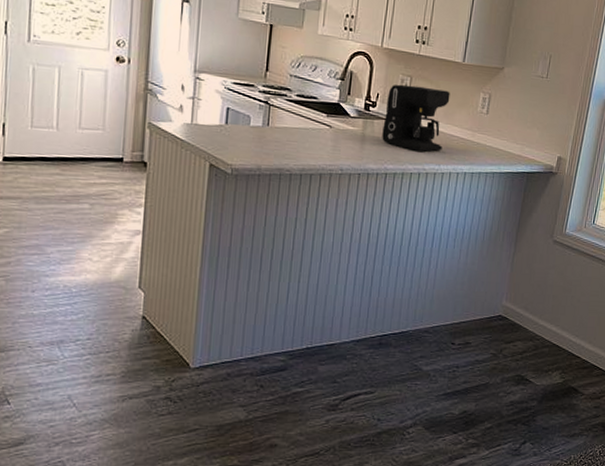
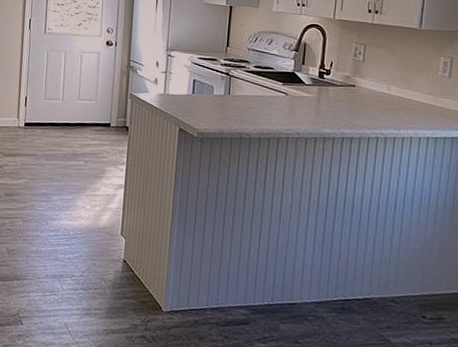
coffee maker: present [382,84,450,152] -> none [337,52,407,117]

